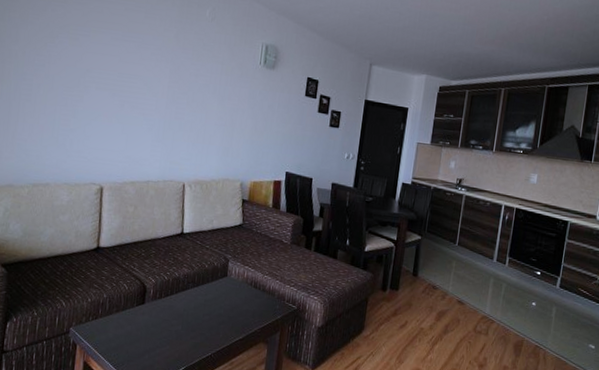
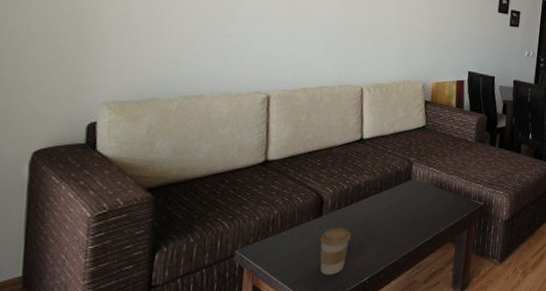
coffee cup: none [141,316,170,361] -> present [319,227,352,275]

